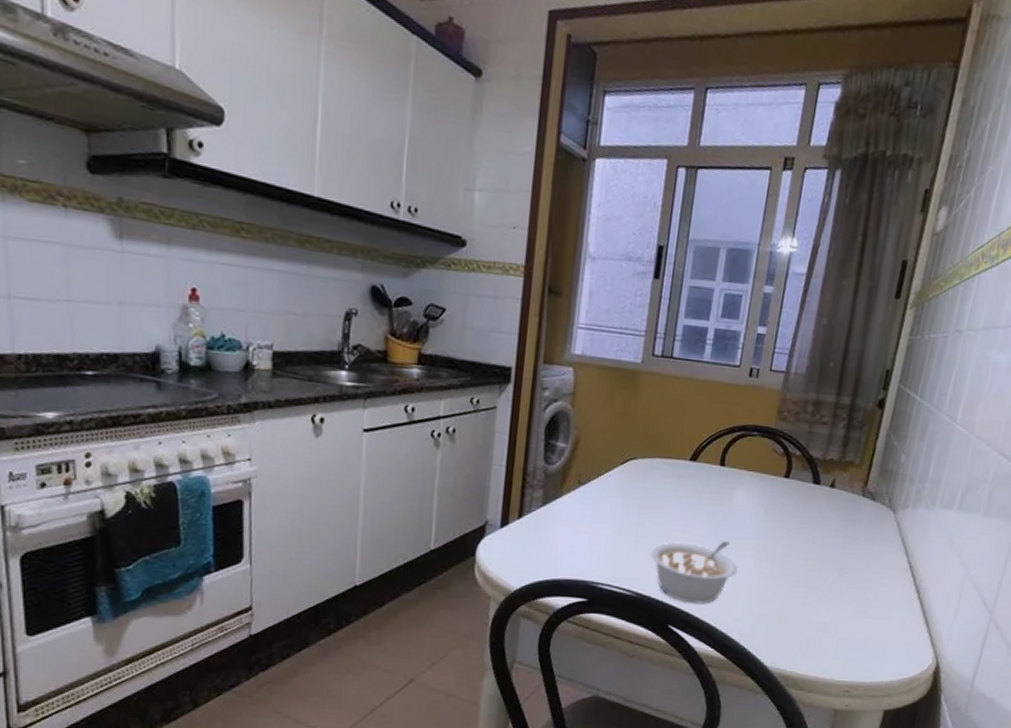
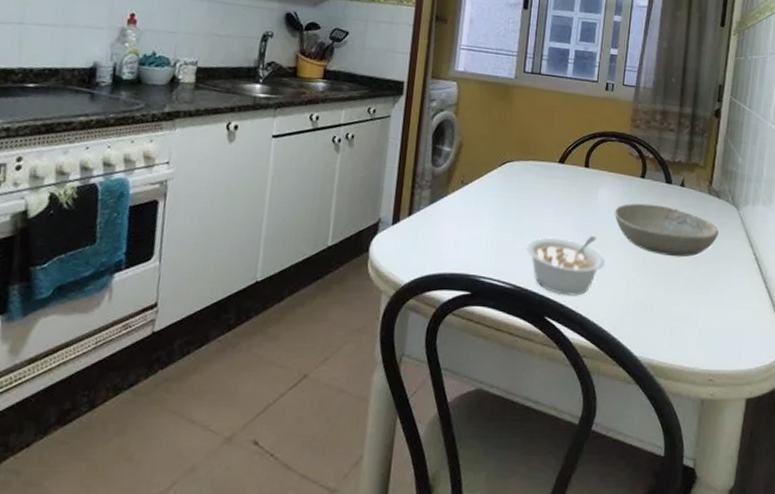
bowl: none [751,505,870,565] -> present [614,203,719,257]

